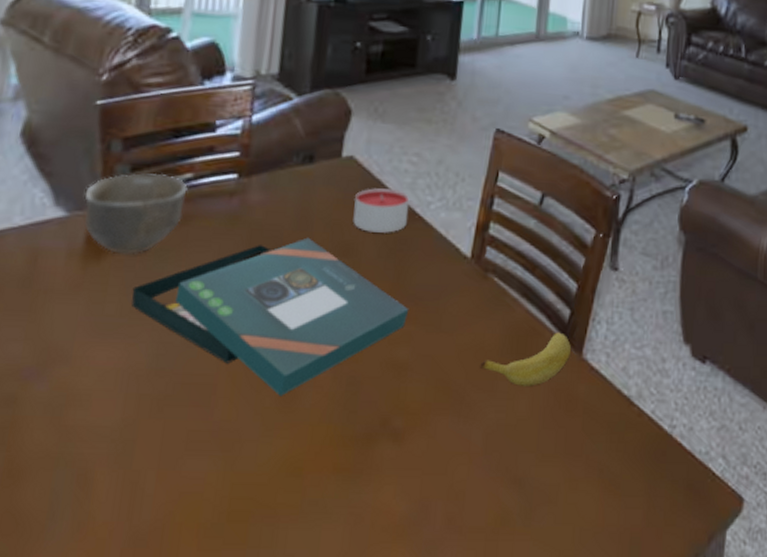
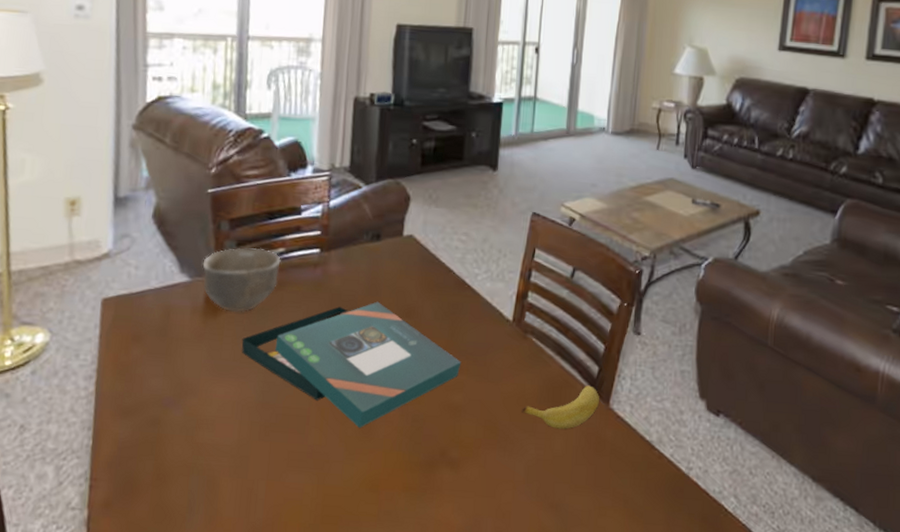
candle: present [353,188,410,233] -> none [413,262,460,299]

